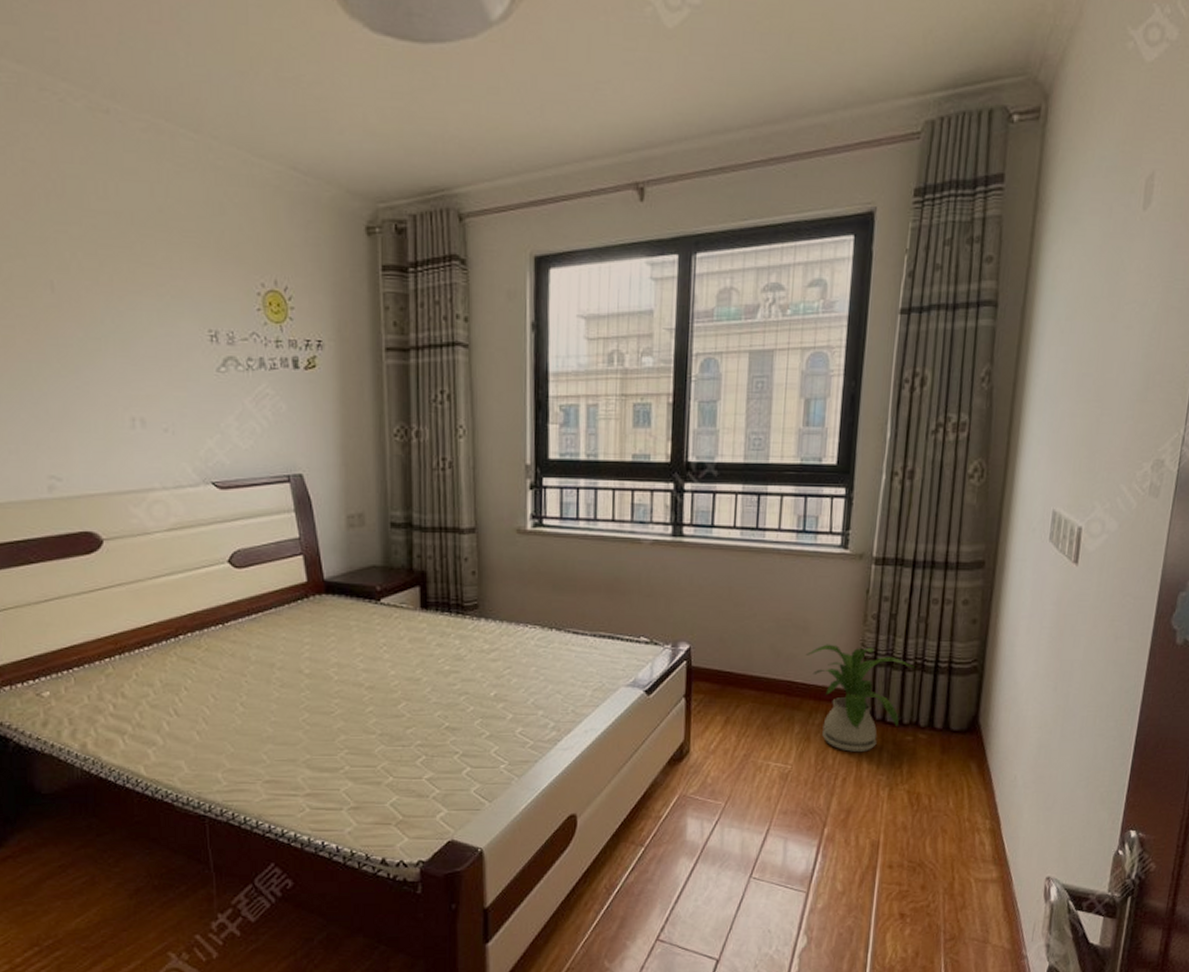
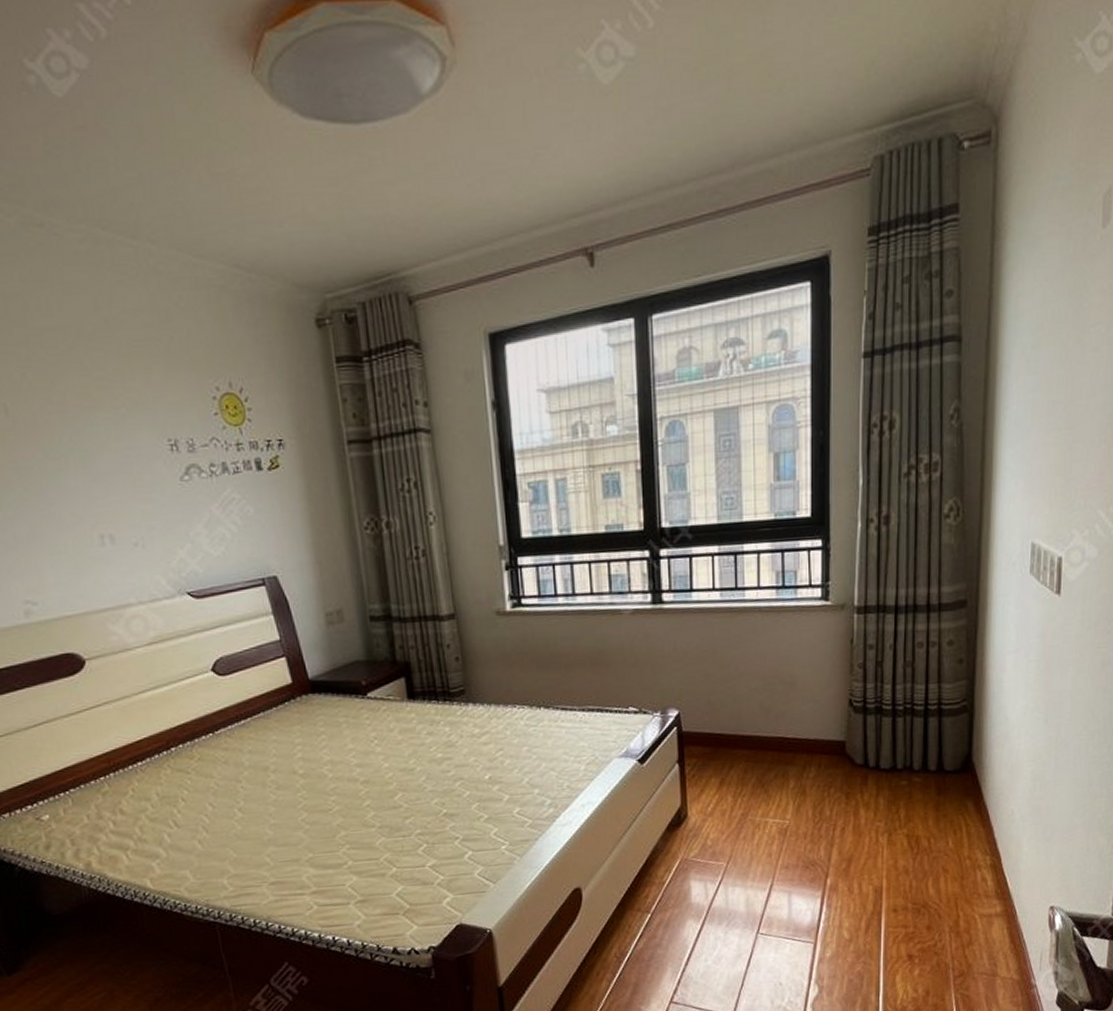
house plant: present [805,644,915,752] -> none [794,696,904,802]

